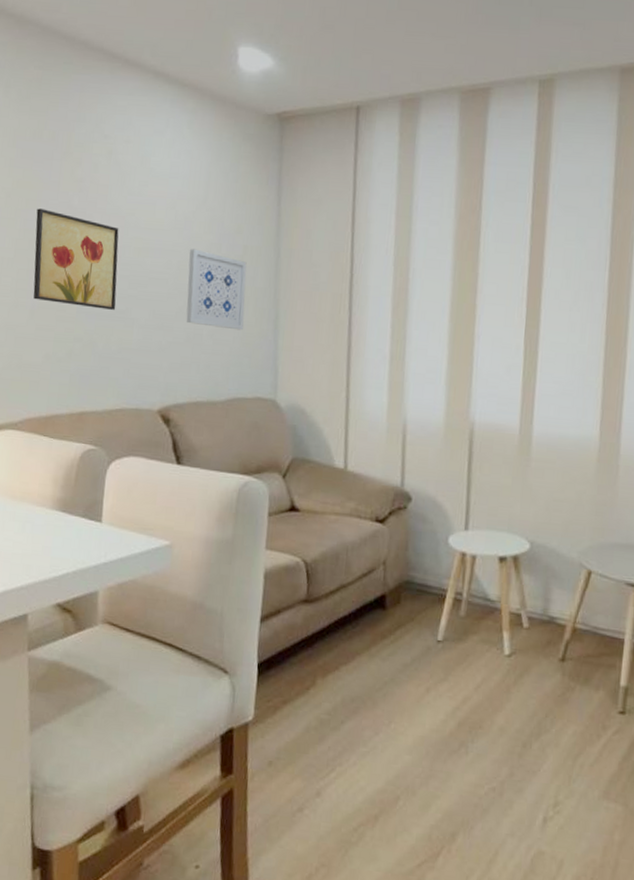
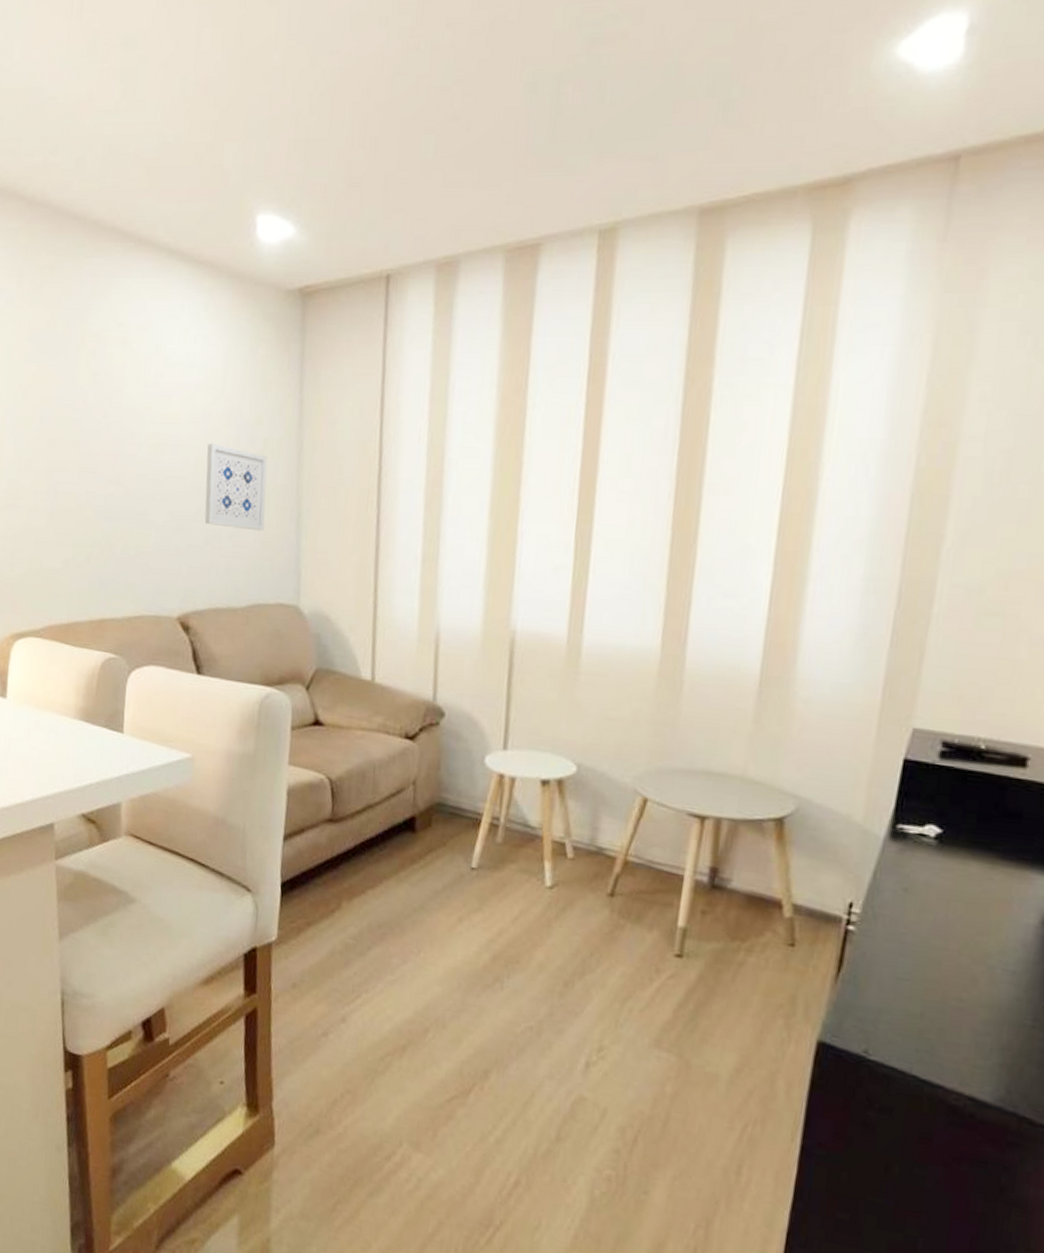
wall art: present [33,208,119,310] -> none [51,405,135,512]

